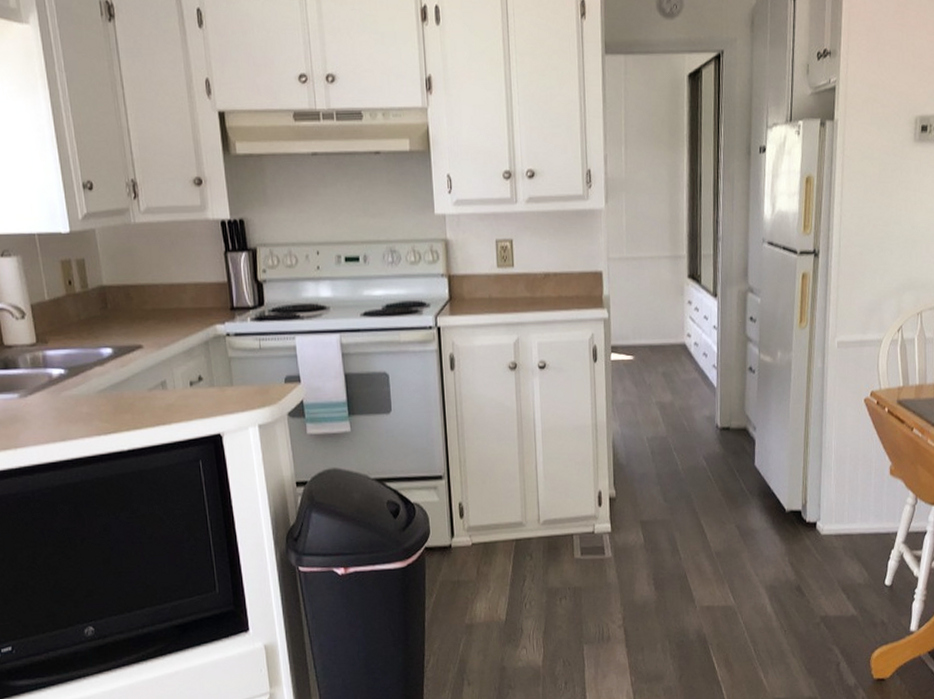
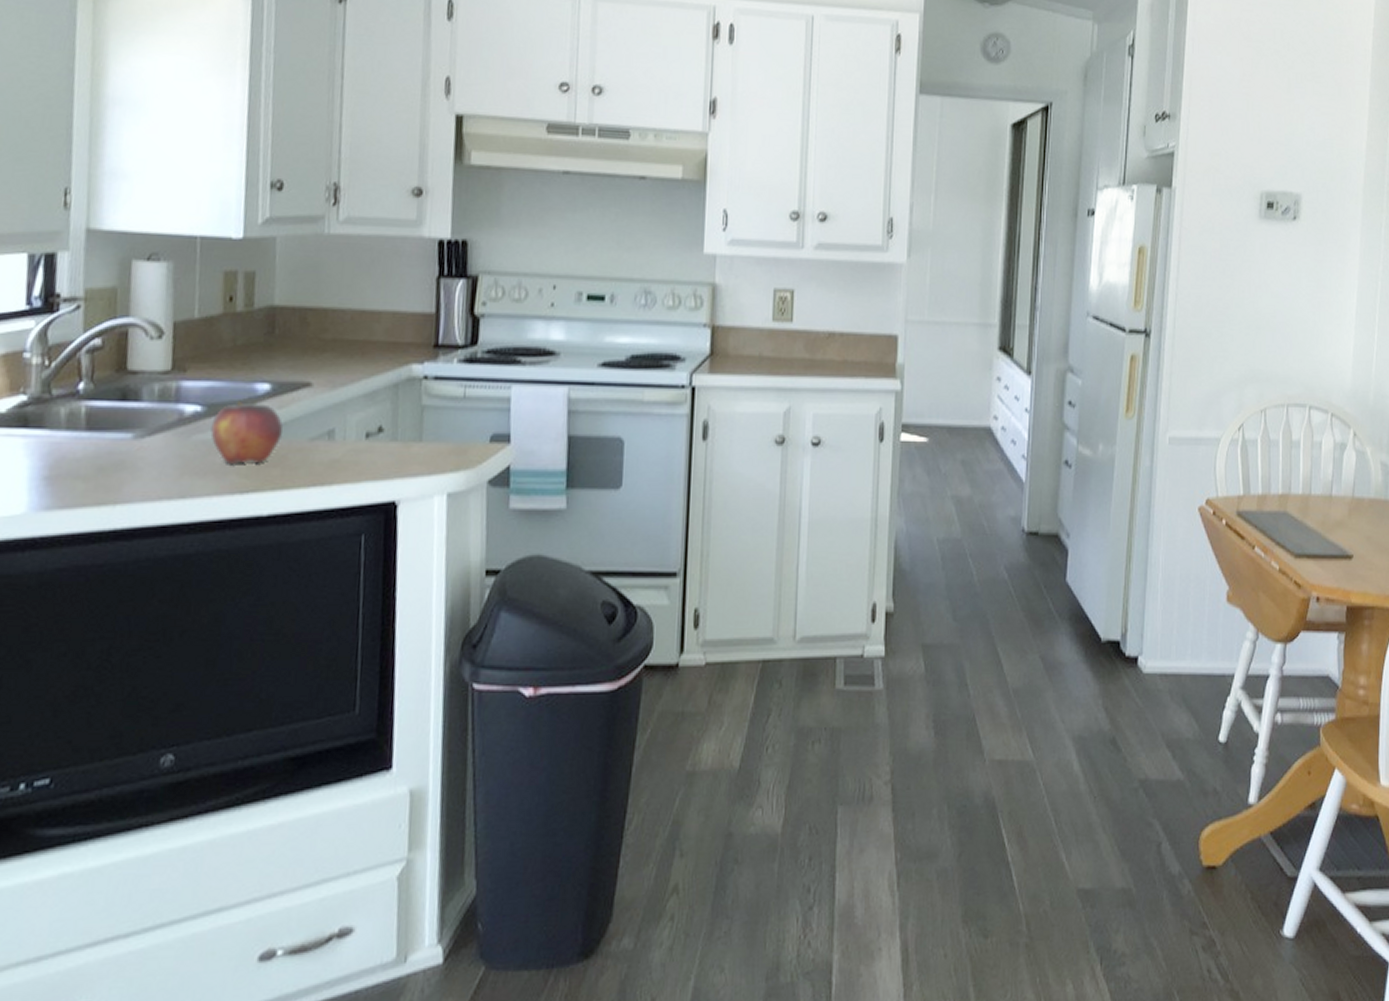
fruit: none [74,363,127,412] -> present [210,400,283,464]

